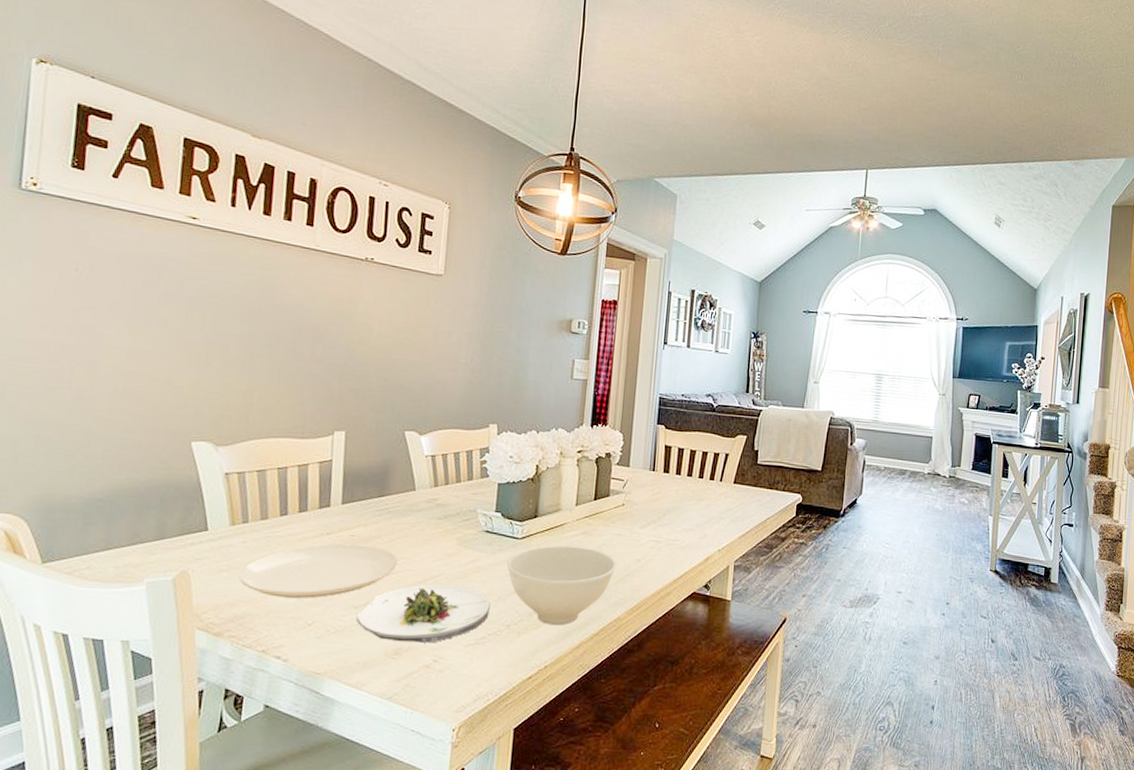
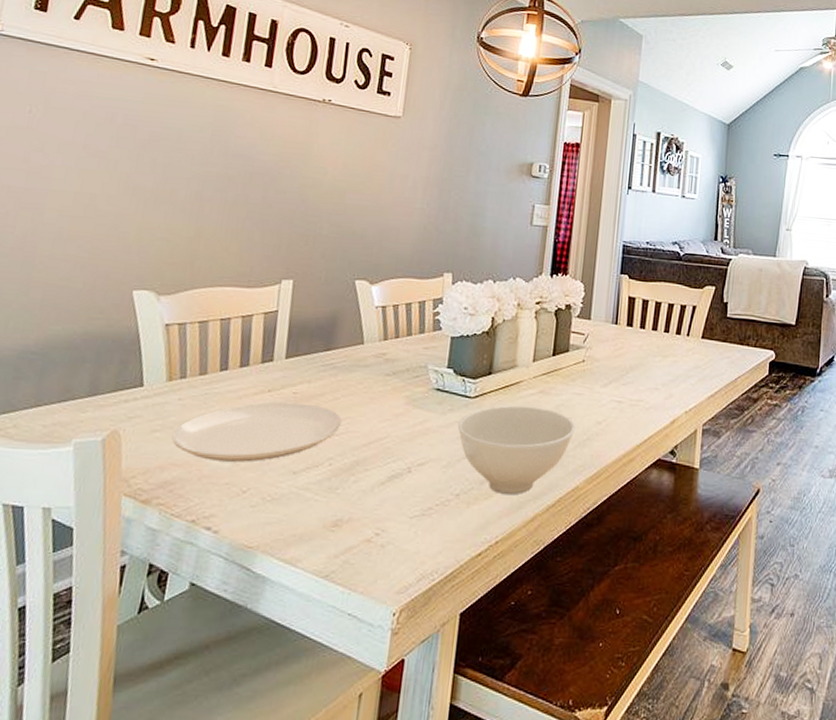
salad plate: present [356,584,491,643] -> none [294,447,440,514]

